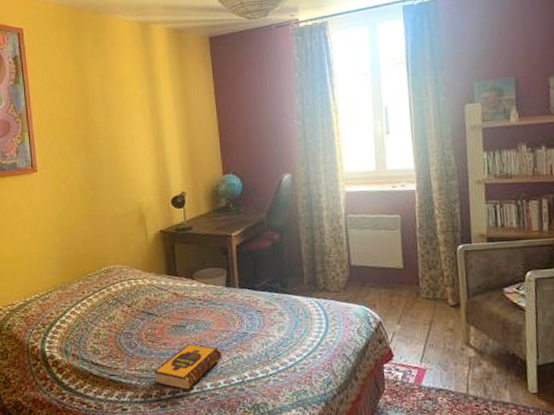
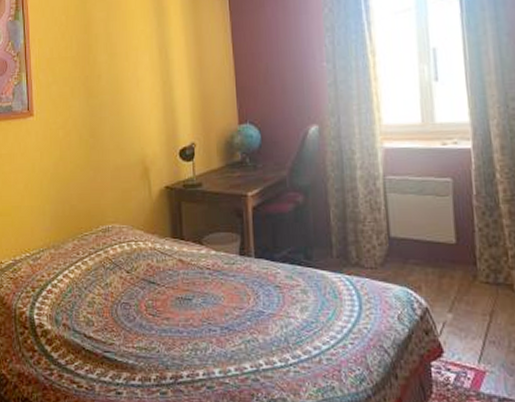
hardback book: present [153,344,222,391] -> none [153,321,234,377]

